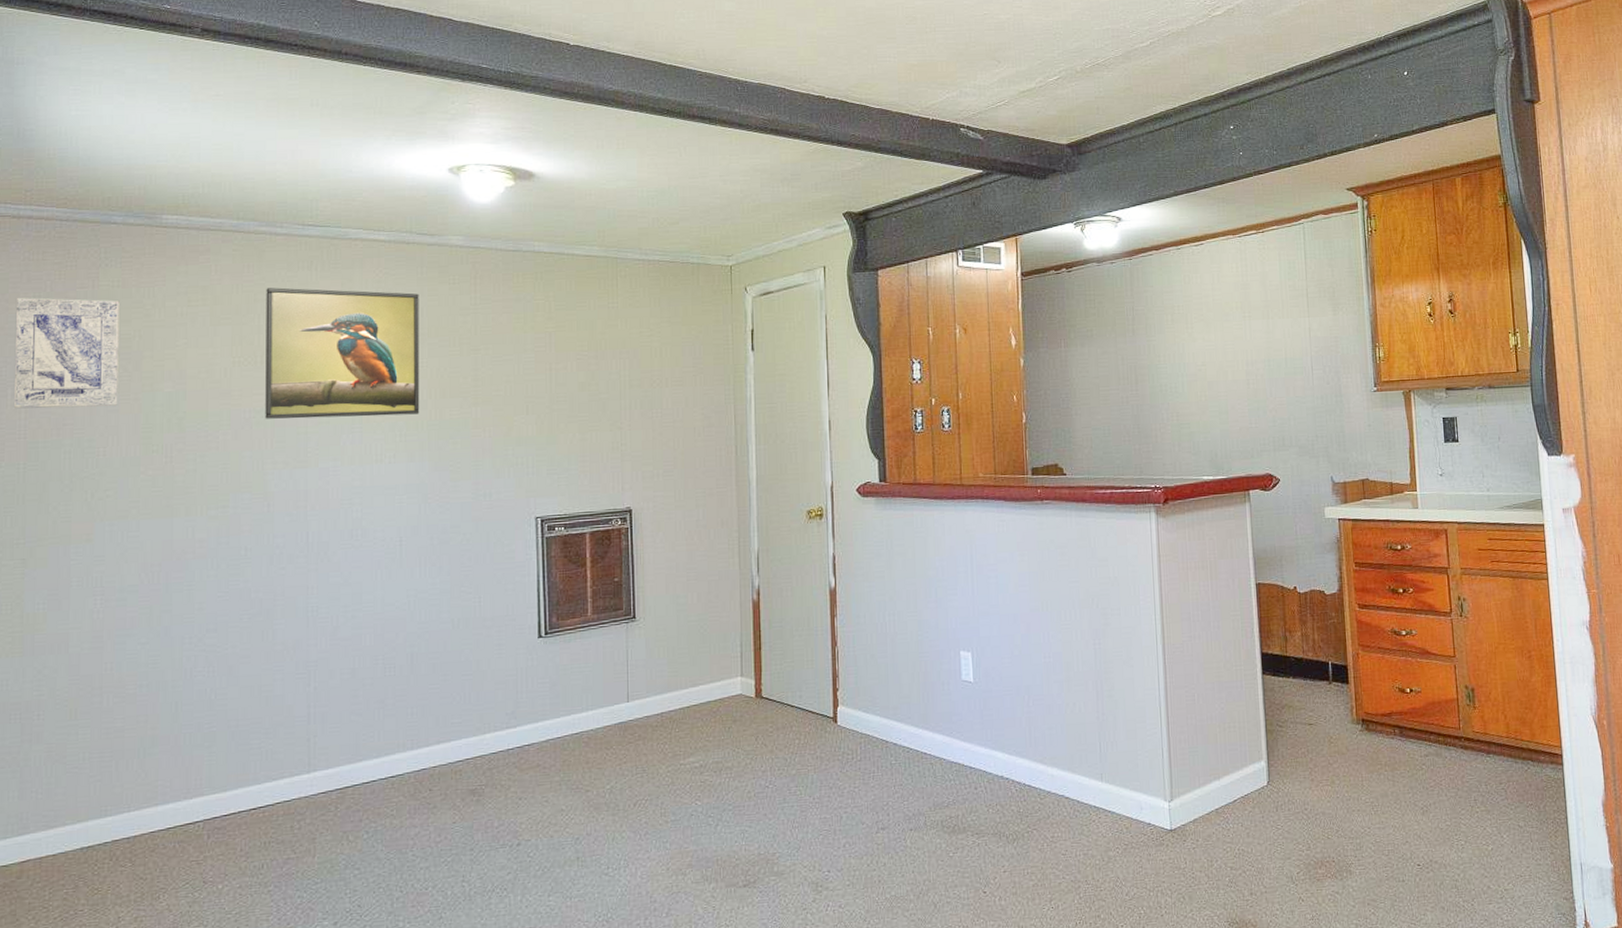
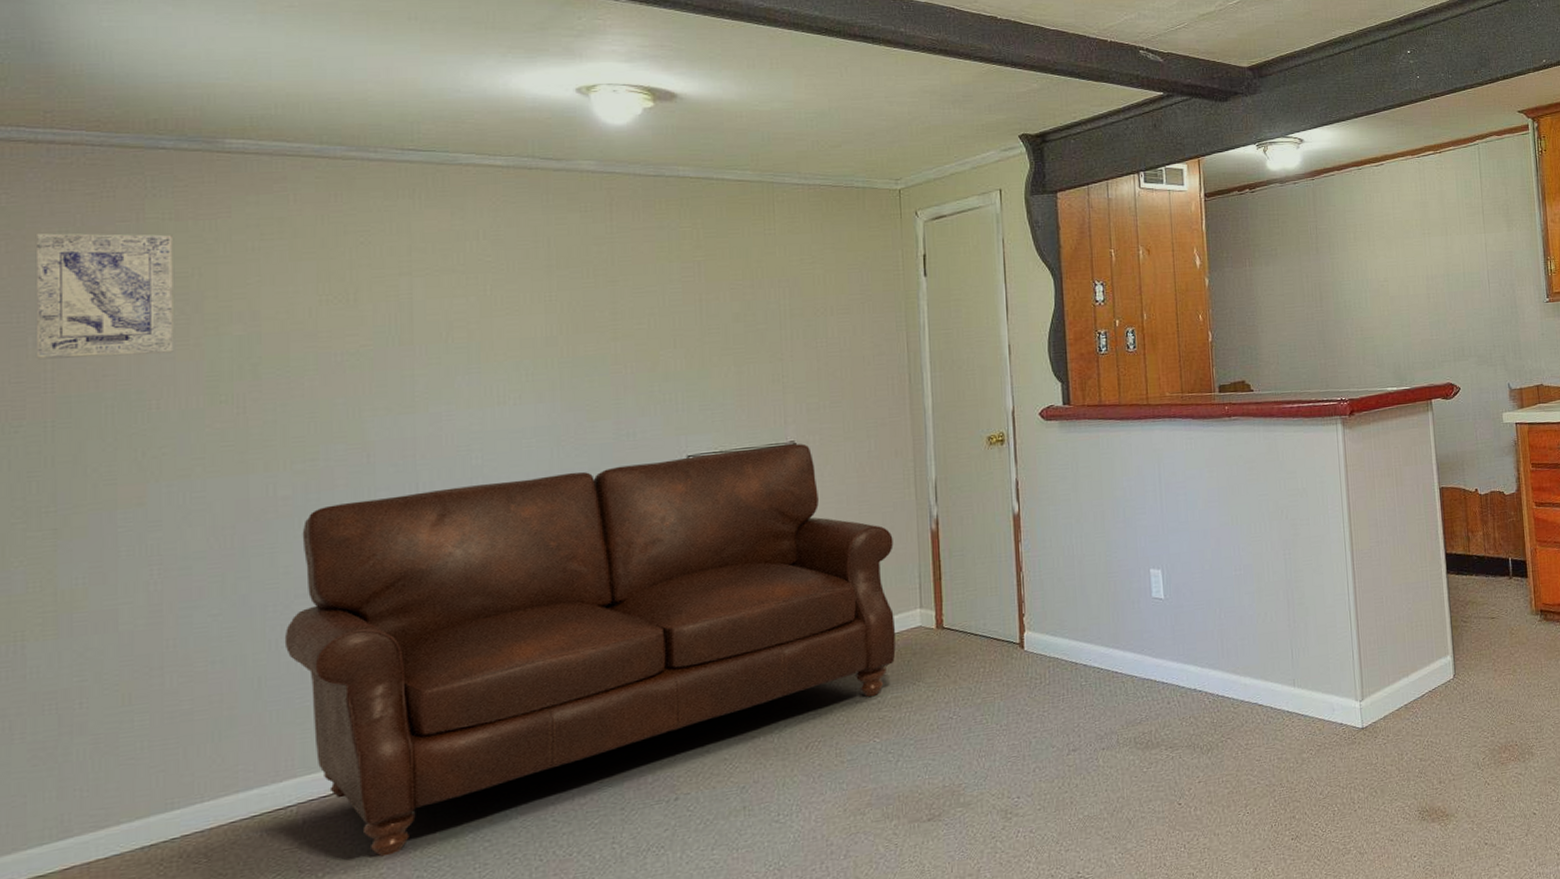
sofa: none [197,510,718,875] -> present [284,443,896,857]
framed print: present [265,287,420,419] -> none [358,218,549,362]

